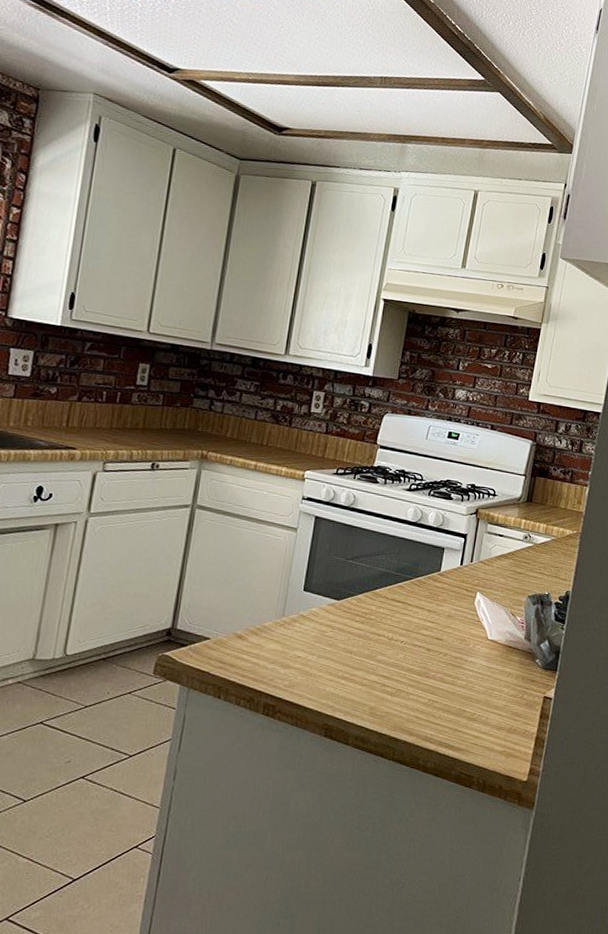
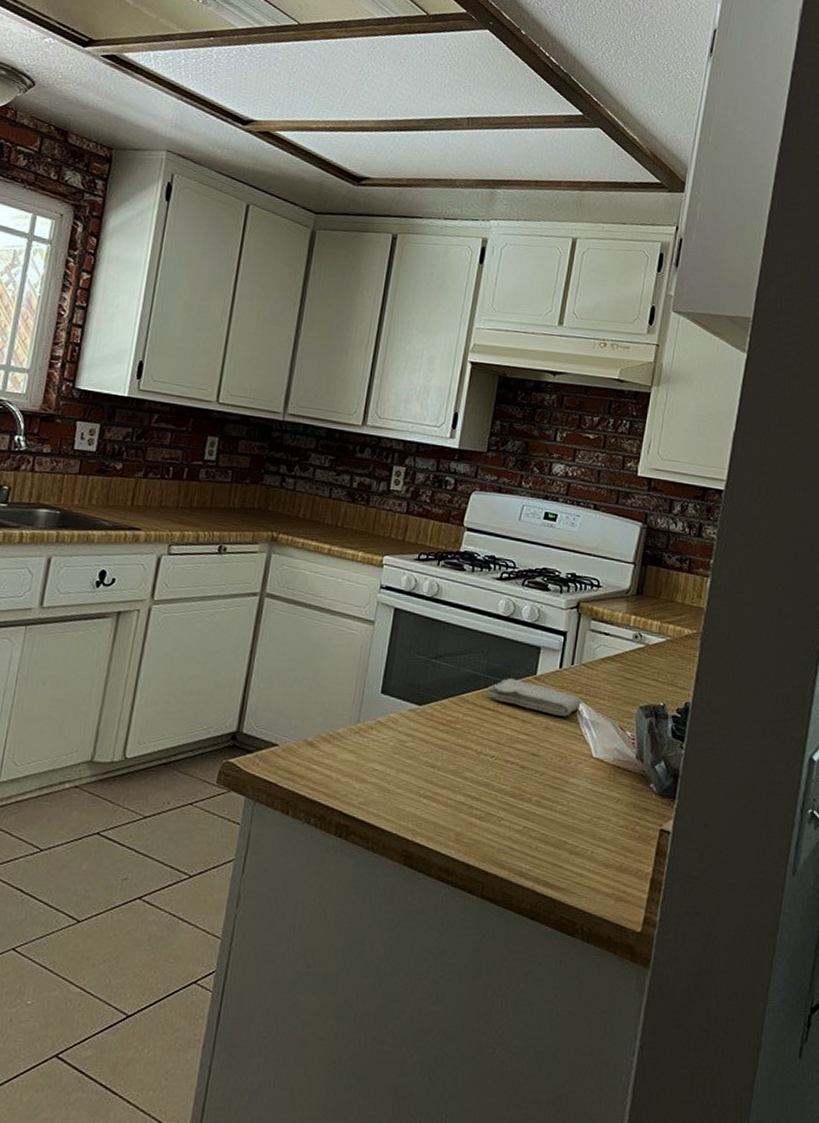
washcloth: none [398,575,480,606] -> present [488,678,583,717]

